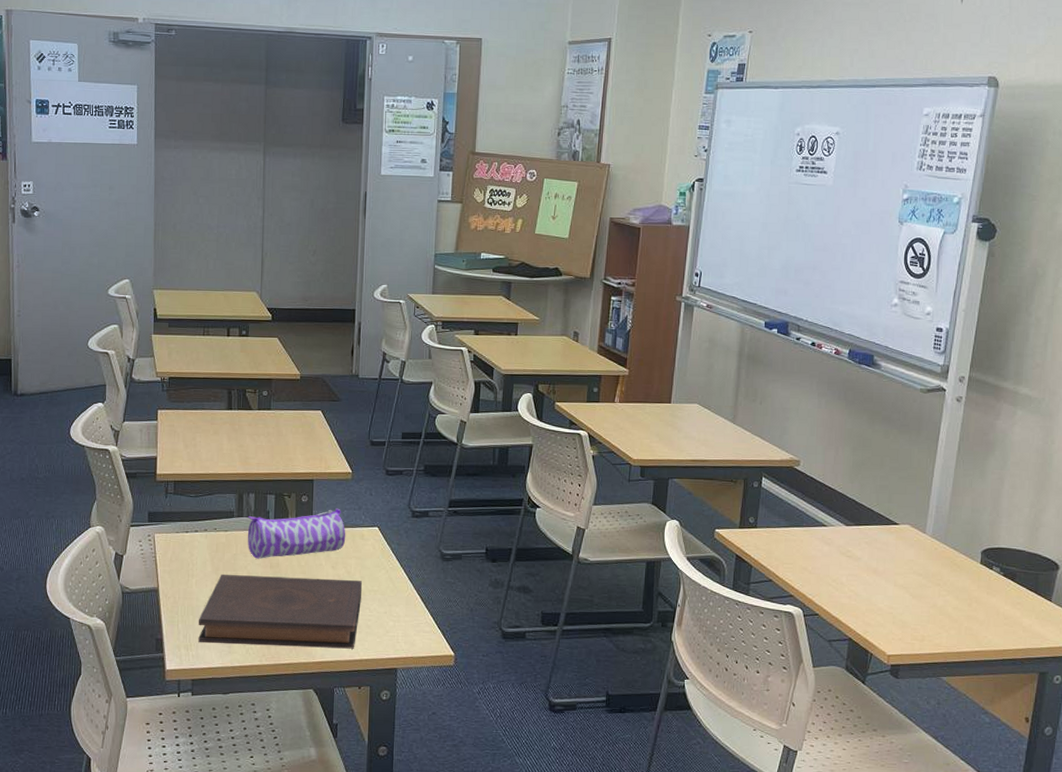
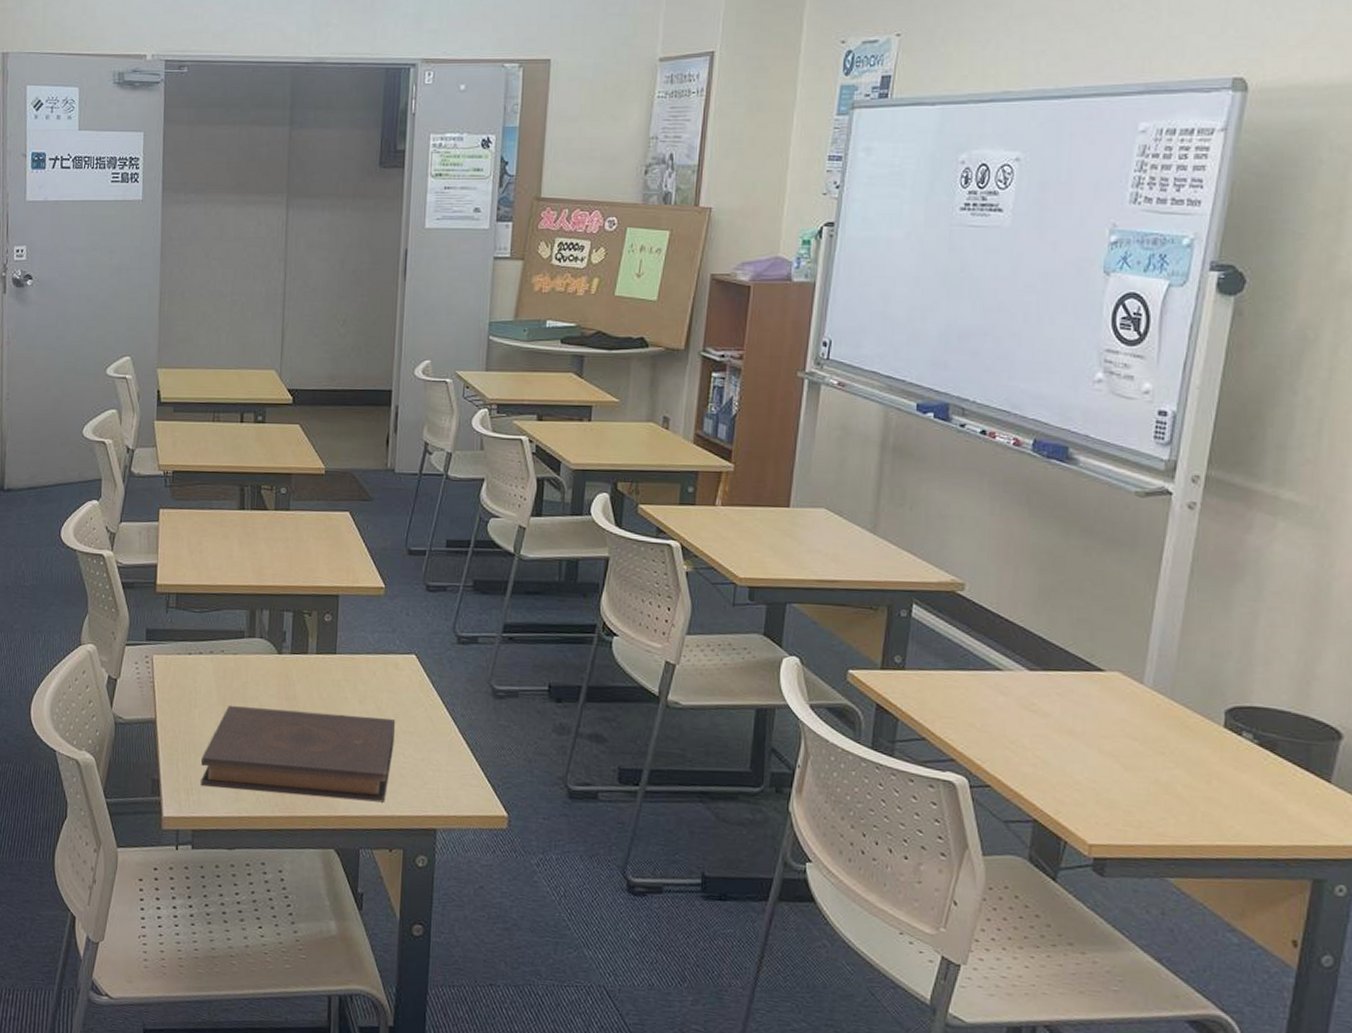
pencil case: present [247,508,346,559] -> none [259,630,377,689]

